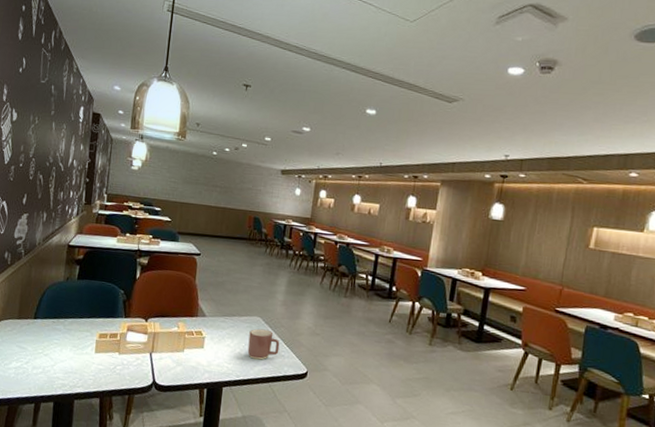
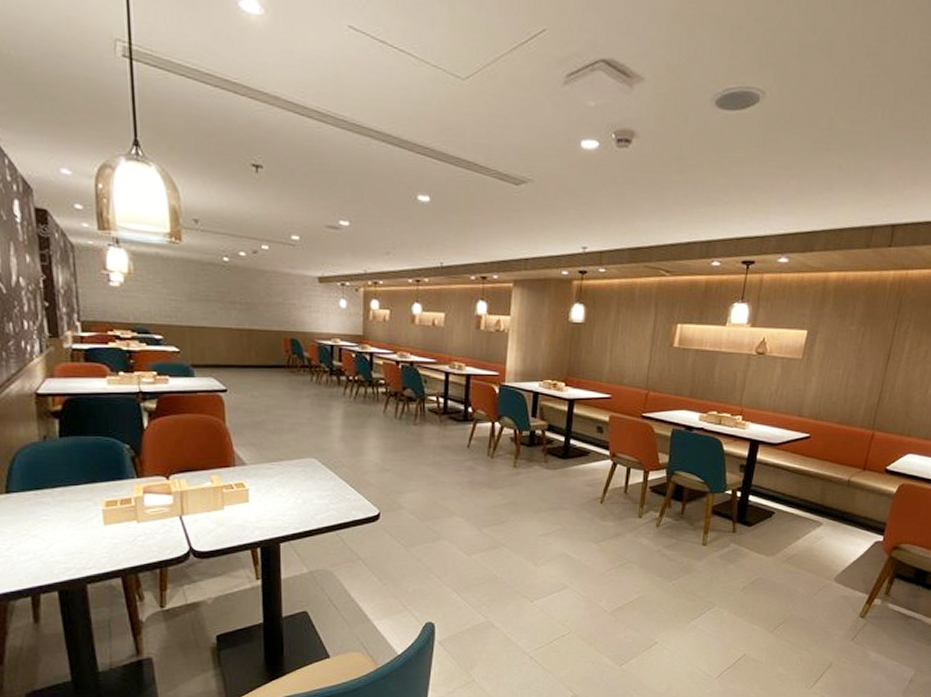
mug: present [247,328,280,360] -> none [304,471,343,507]

